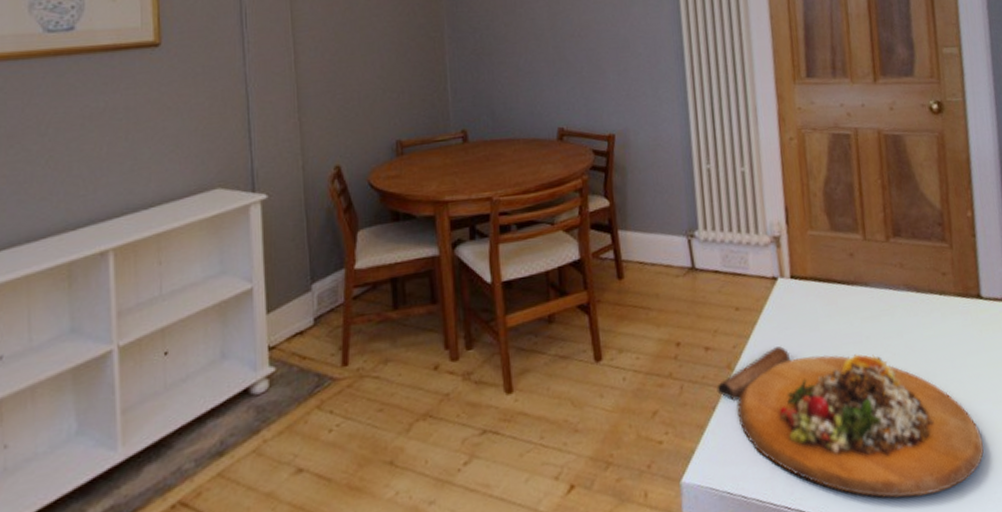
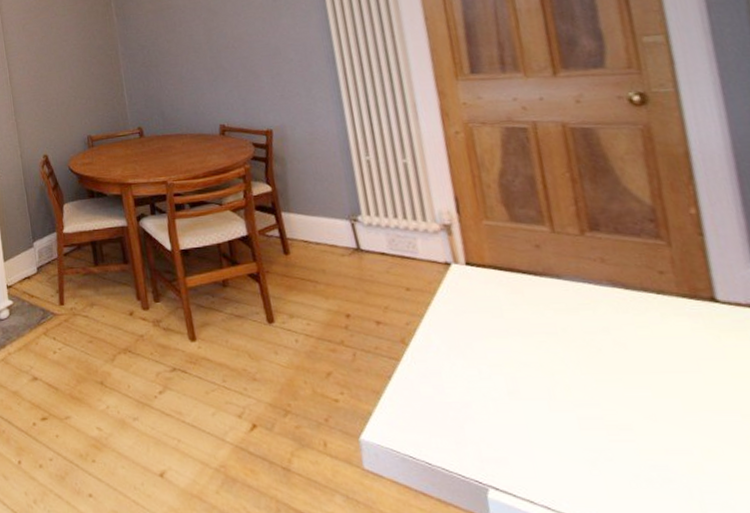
cutting board: present [717,346,984,498] -> none [391,328,733,500]

